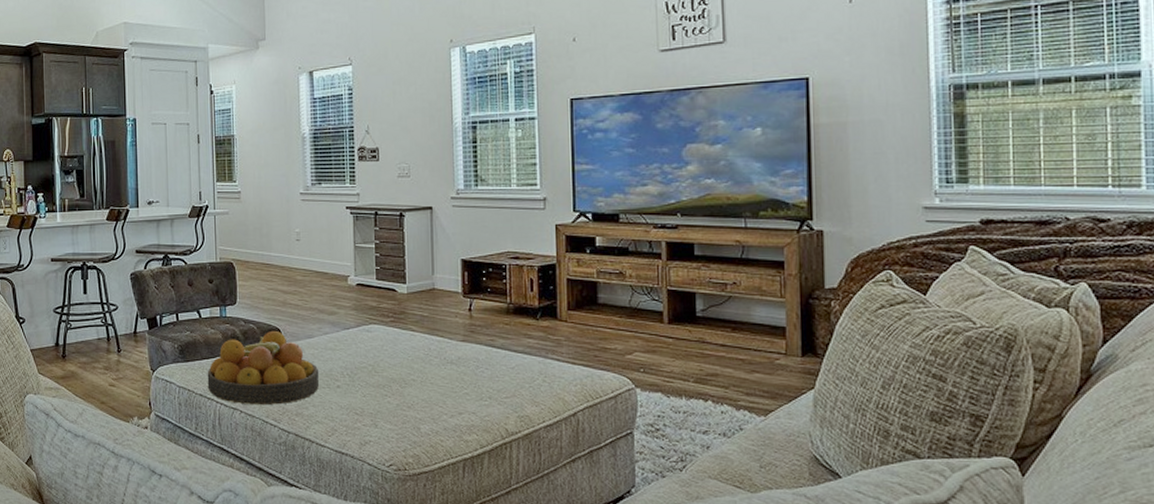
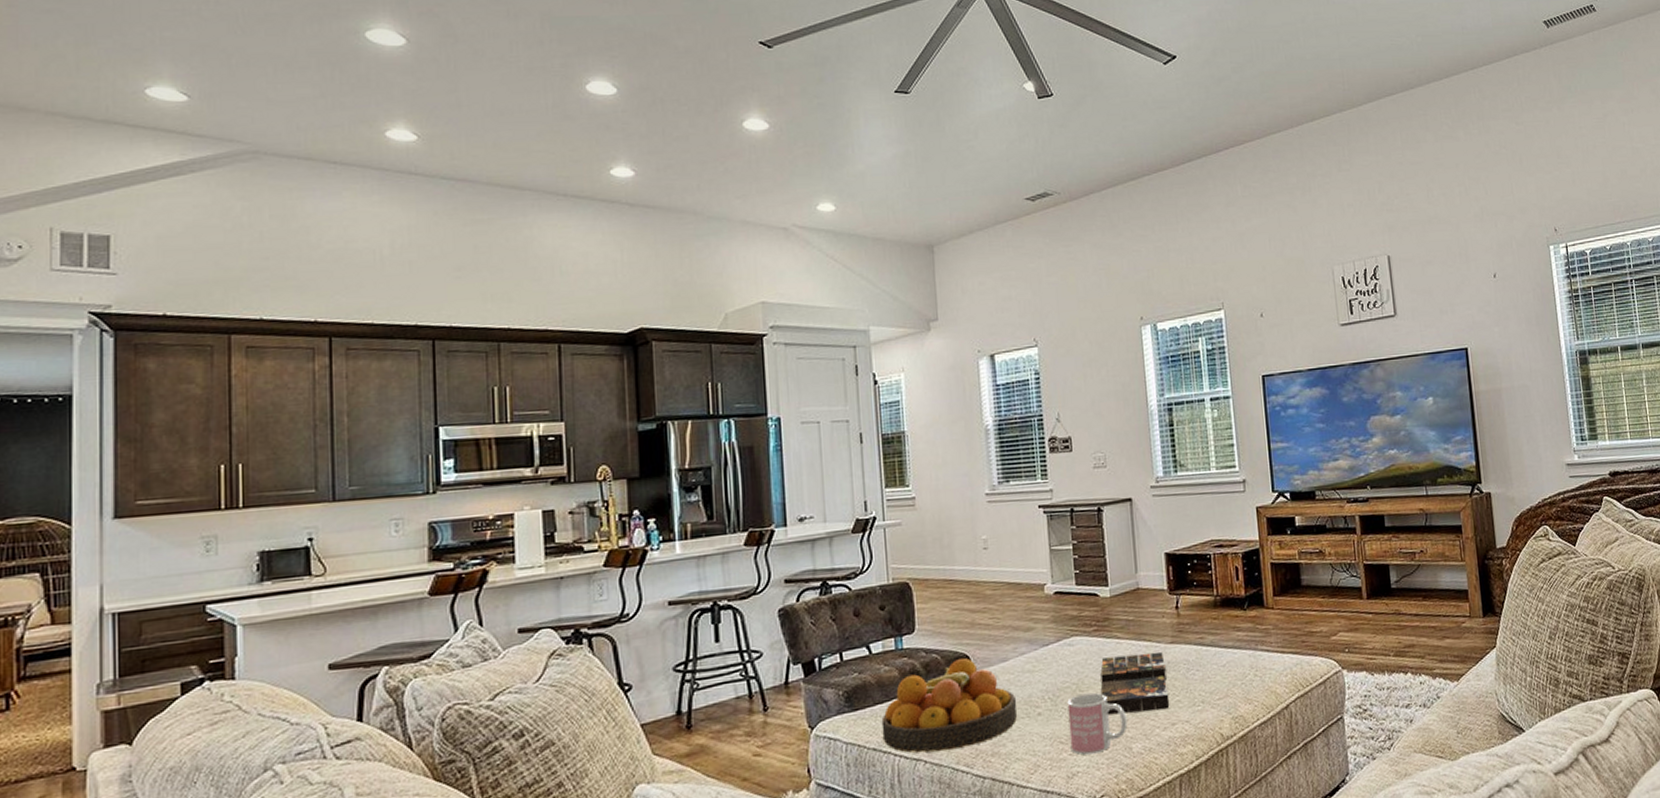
mug: none [363,375,417,428] -> present [1067,692,1128,755]
board game: none [394,346,458,400] -> present [1100,651,1170,715]

